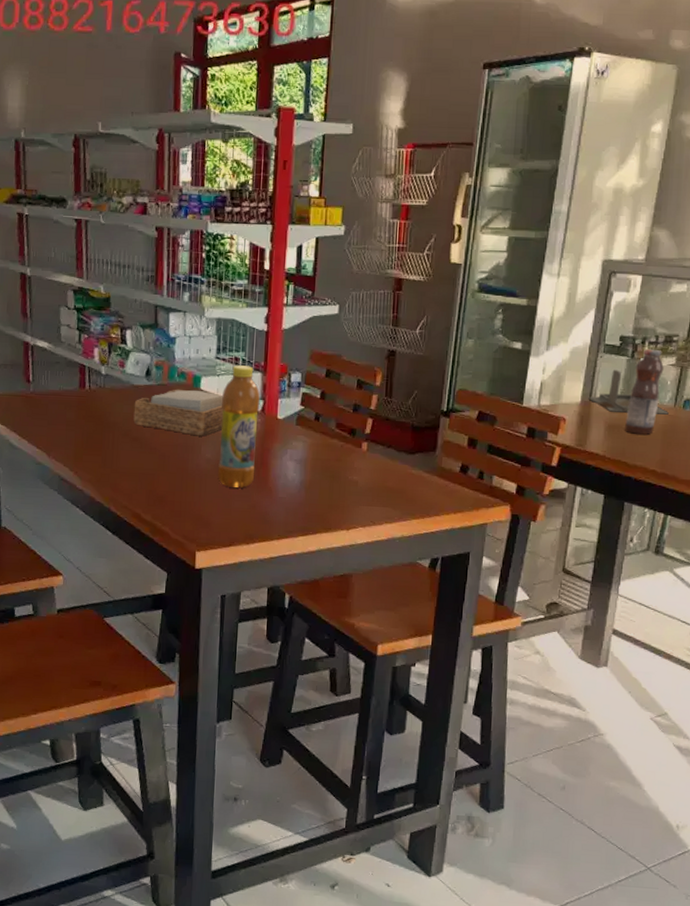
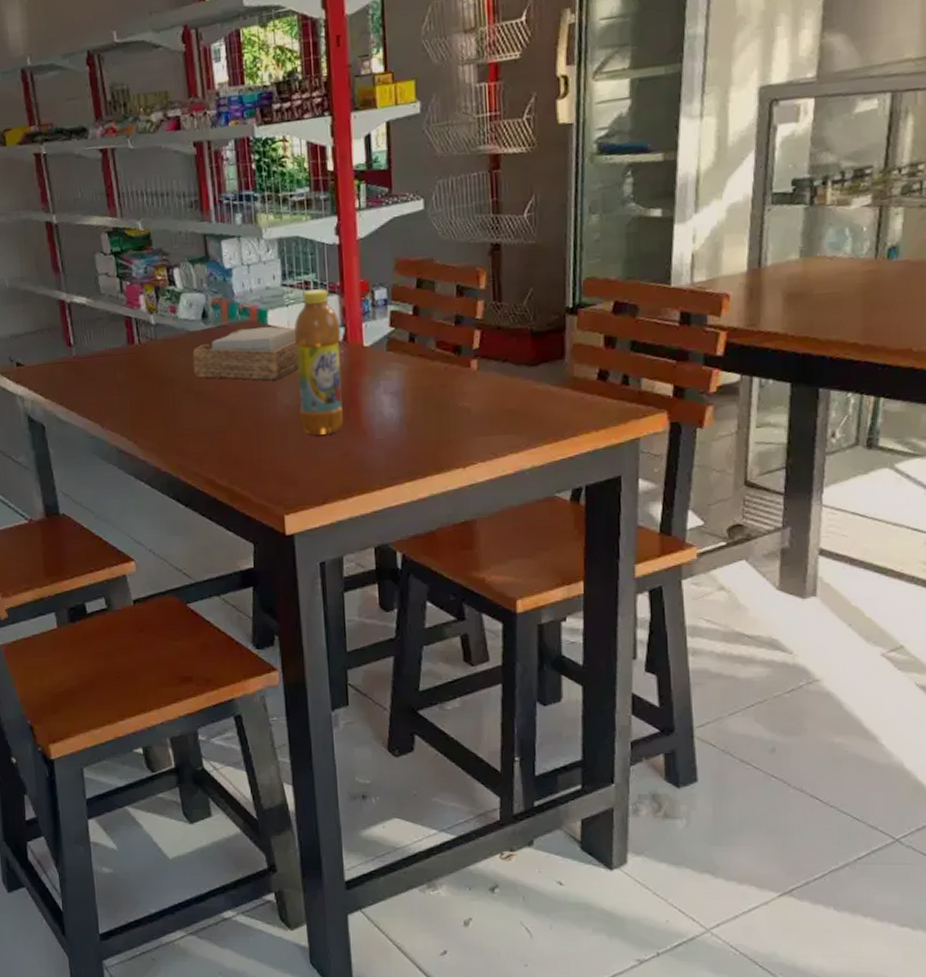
napkin holder: present [588,369,669,415] -> none [757,222,868,279]
beverage bottle: present [625,349,664,435] -> none [810,189,856,301]

